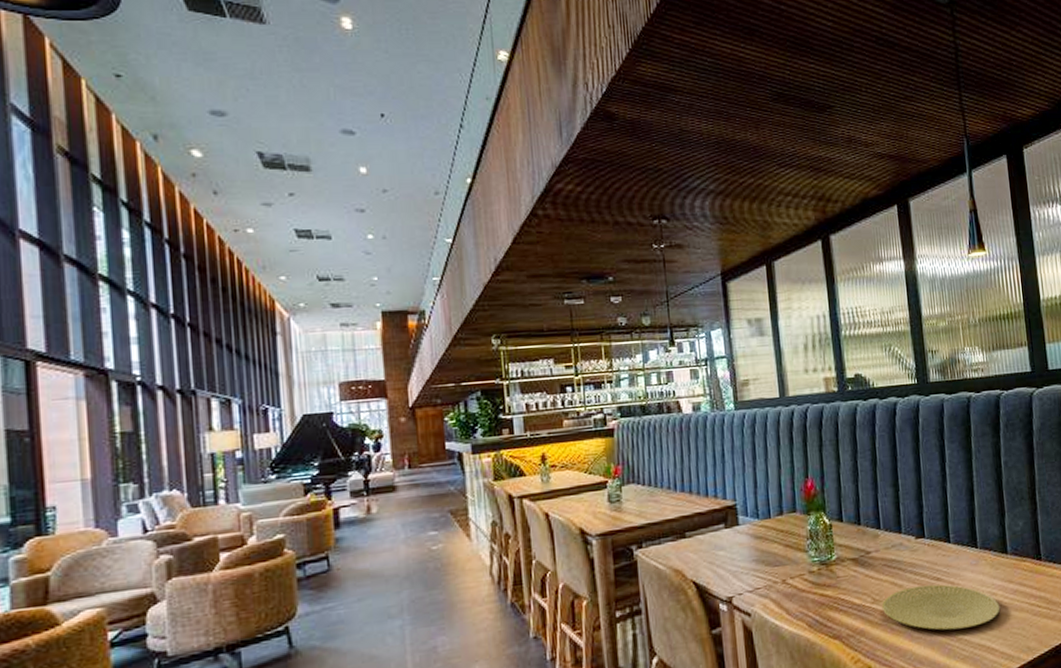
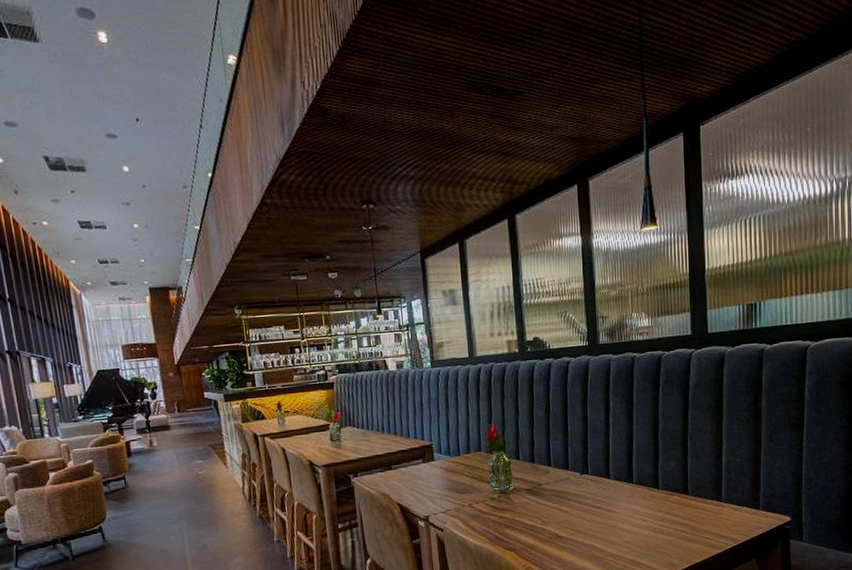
plate: present [882,584,1001,631] -> none [550,511,650,548]

